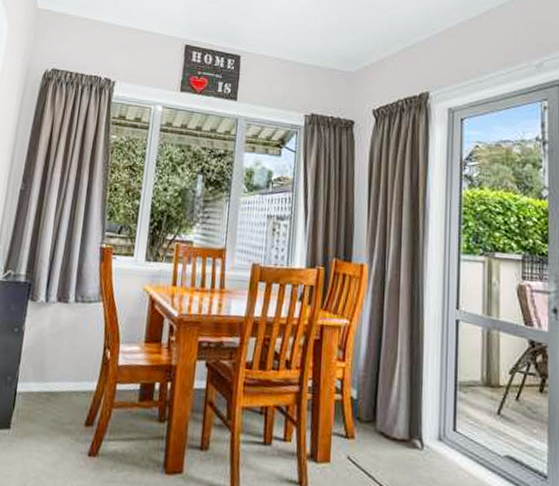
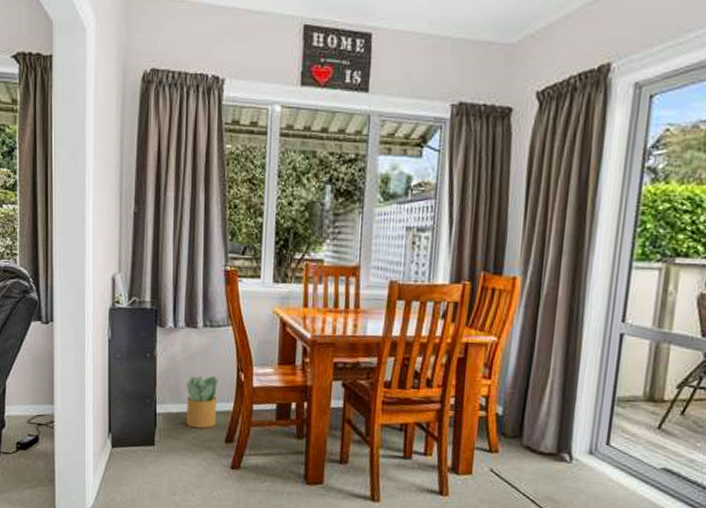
potted plant: none [46,352,84,410] -> present [186,375,218,429]

